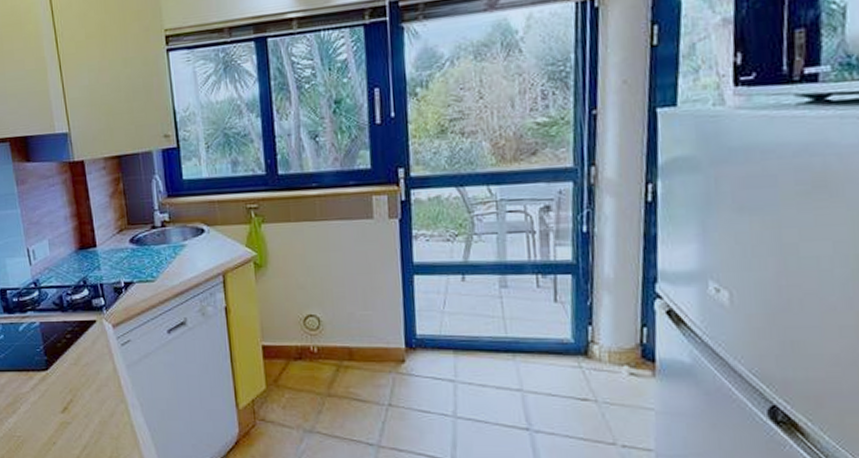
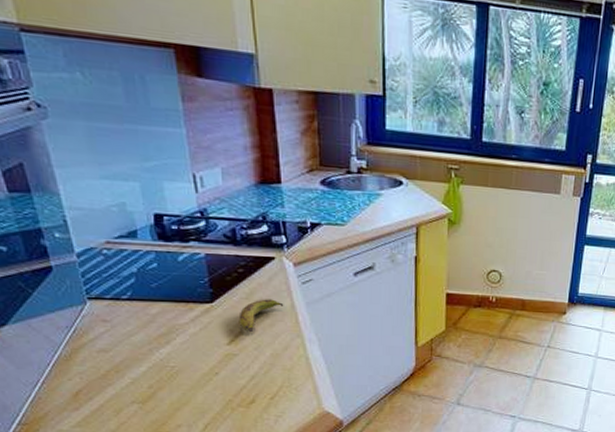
banana: none [69,363,107,400] -> present [238,299,284,333]

